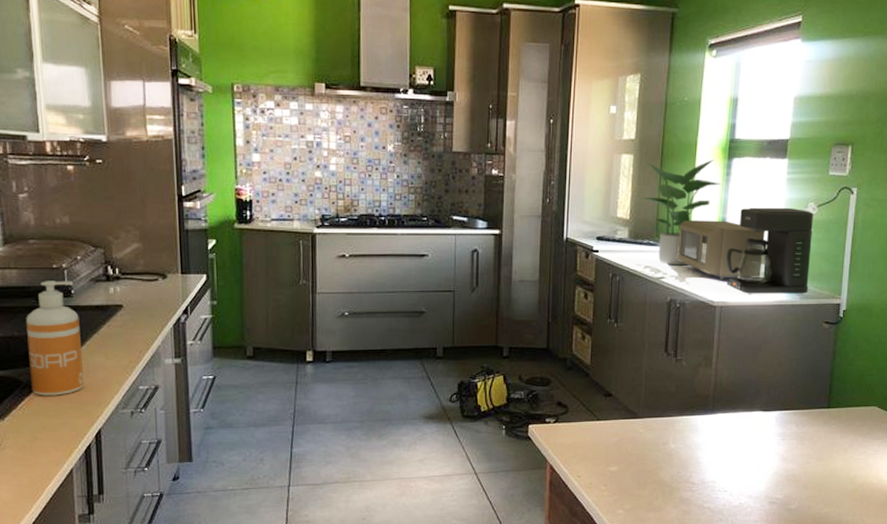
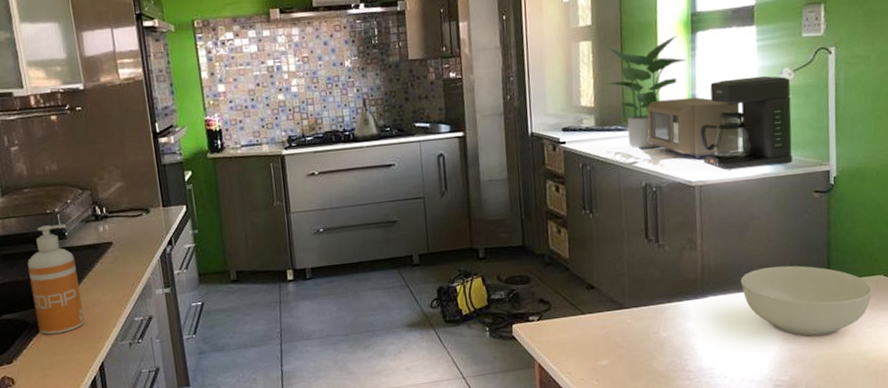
kettle: none [389,184,418,230] -> present [353,97,382,143]
bowl: none [748,390,867,459] -> present [740,265,873,337]

